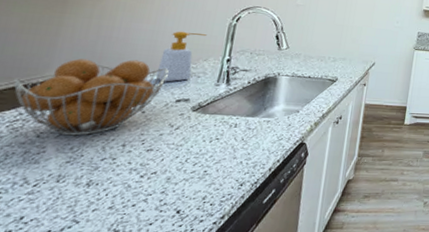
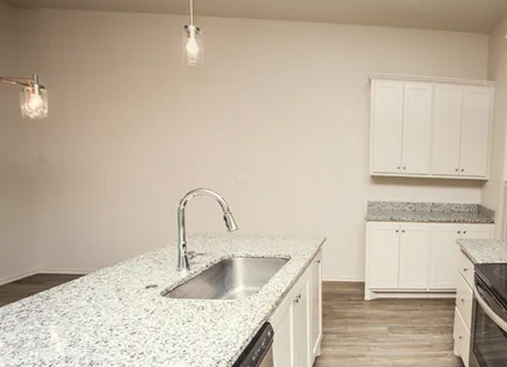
fruit basket: present [14,58,169,136] -> none [11,251,134,323]
soap bottle: present [155,31,207,82] -> none [123,219,160,270]

